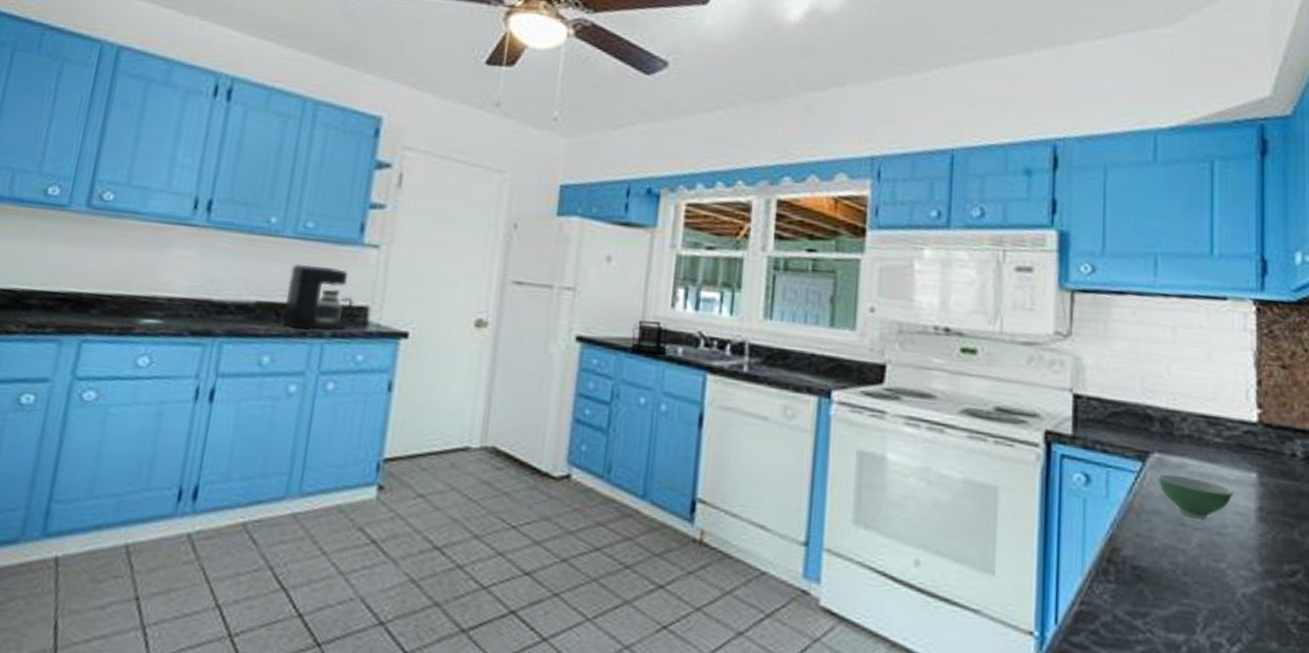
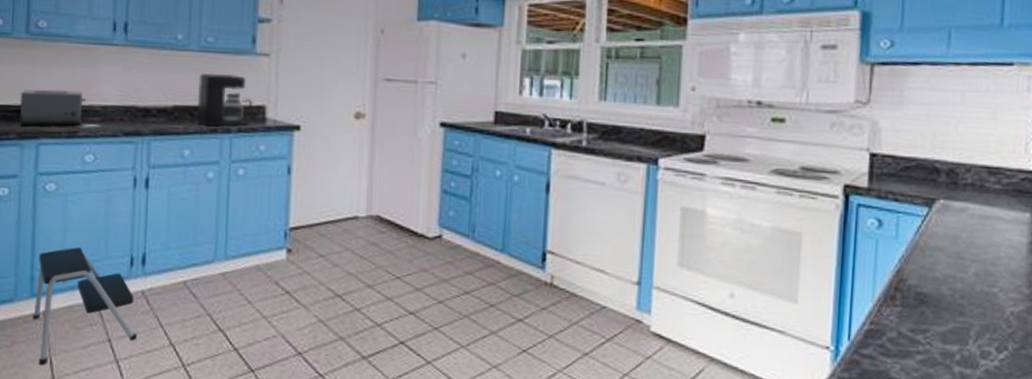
step stool: none [39,473,177,631] -> present [32,247,137,366]
toaster: none [61,272,149,321] -> present [19,88,86,127]
dish rack: present [631,320,668,355] -> none [486,106,517,135]
bowl: present [1157,474,1233,520] -> none [941,217,1009,253]

